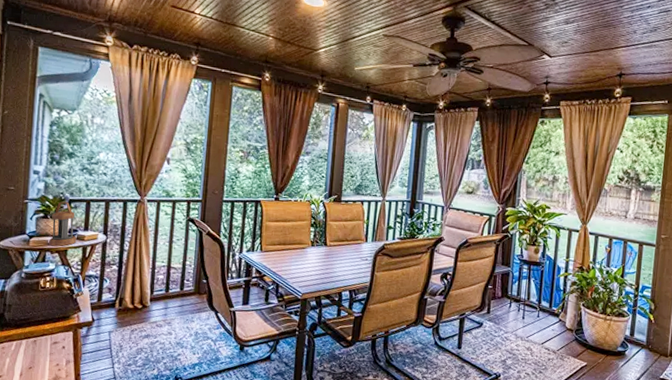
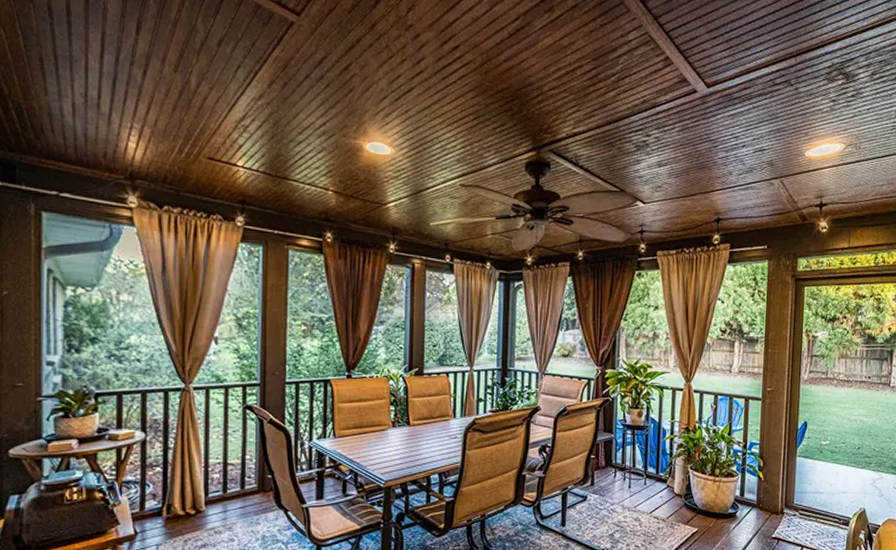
lantern: present [49,201,77,247] -> none [73,396,108,451]

